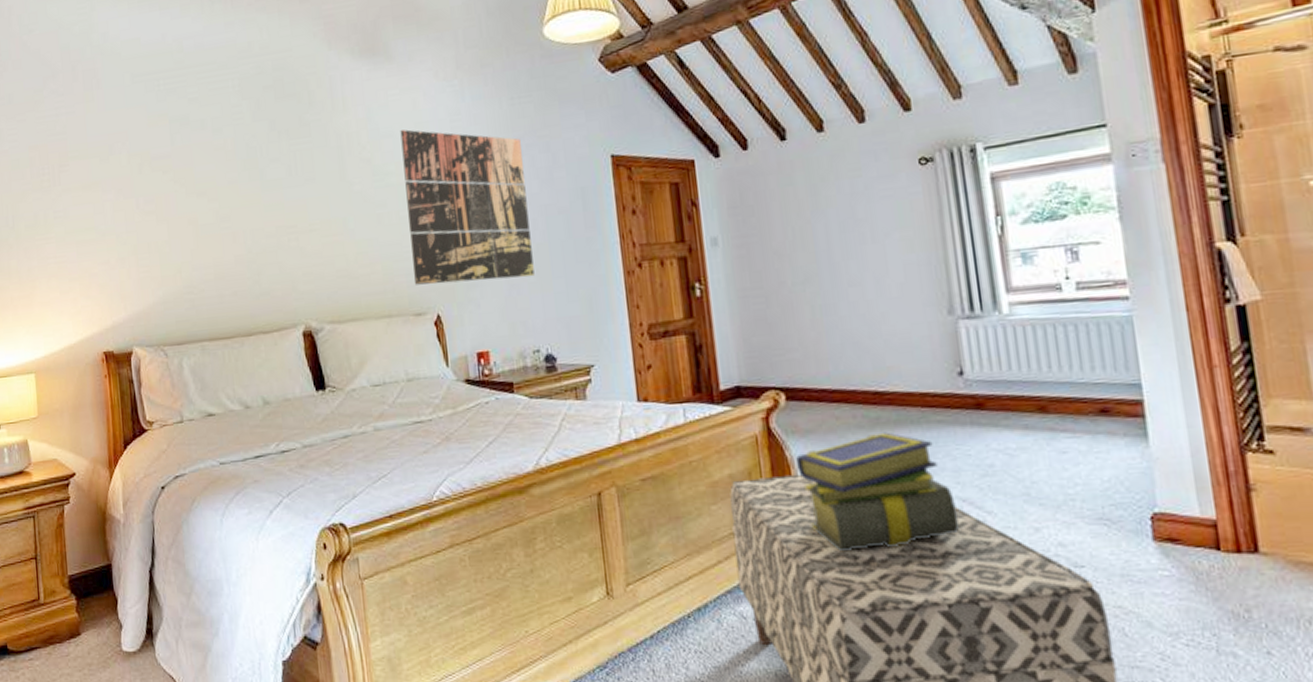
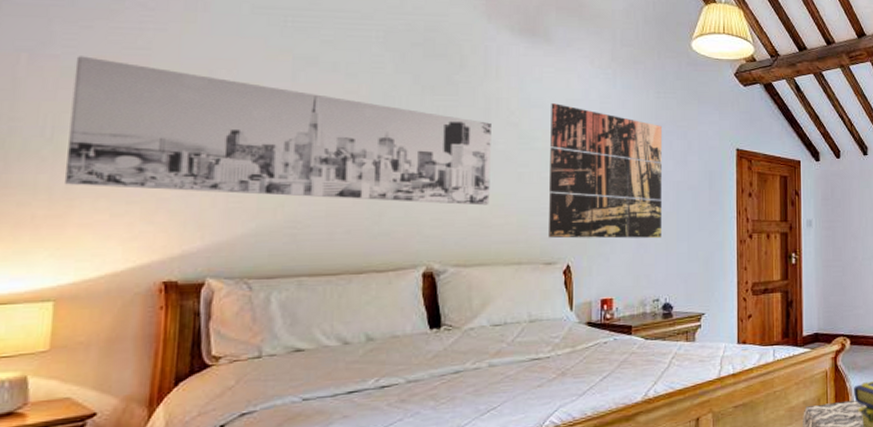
wall art: none [19,148,354,268] -> present [65,56,491,206]

